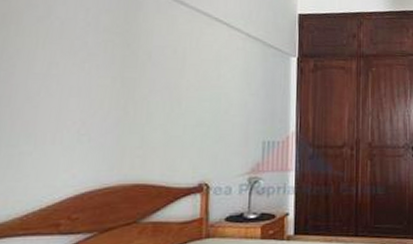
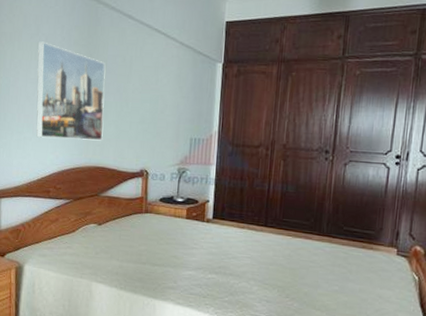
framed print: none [40,26,150,152] -> present [36,41,106,141]

